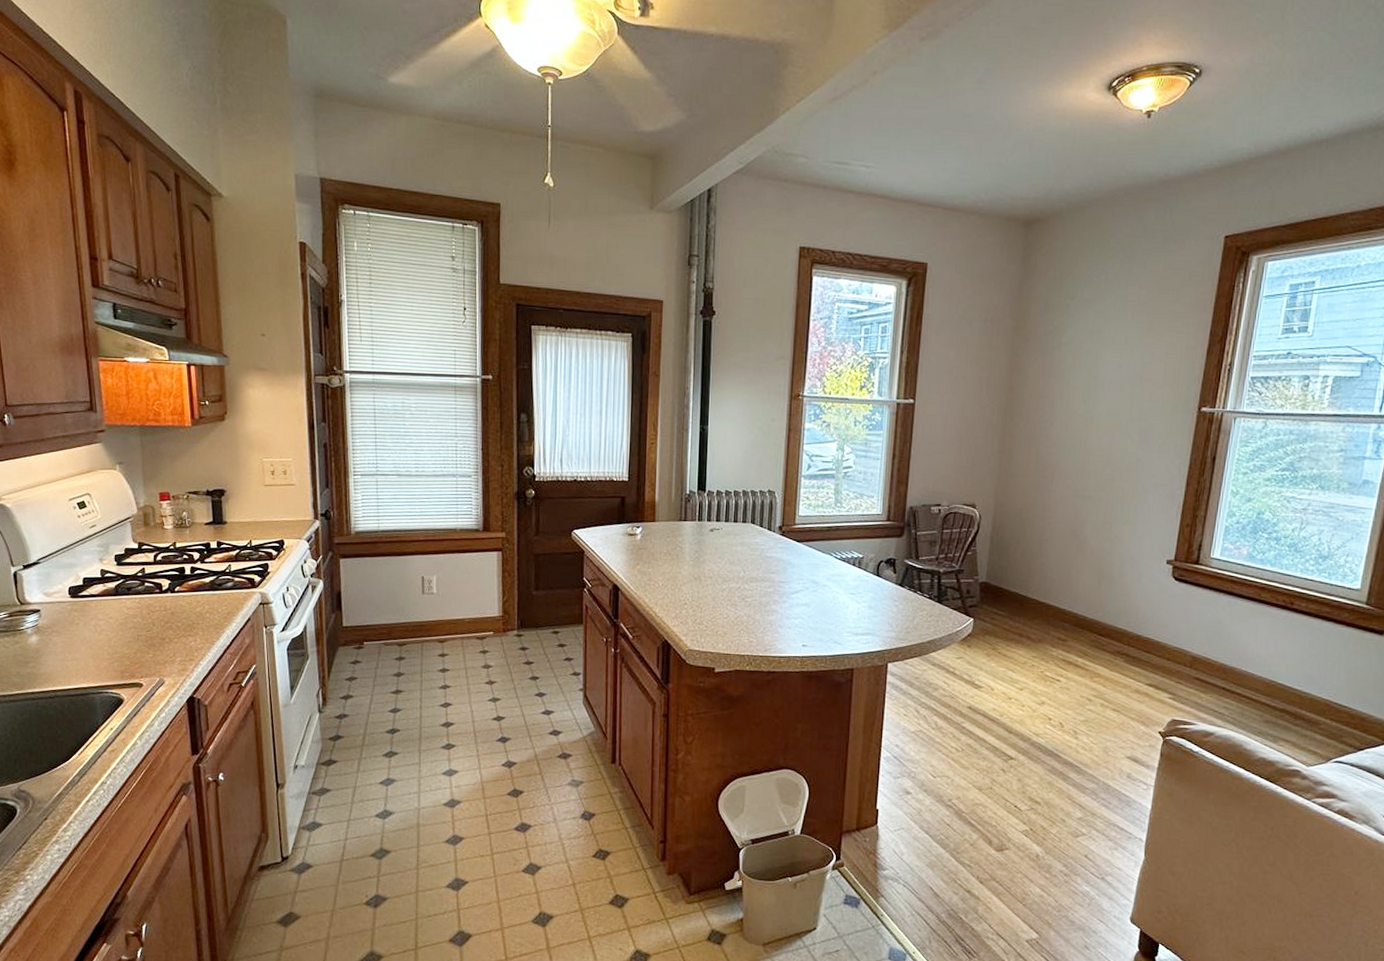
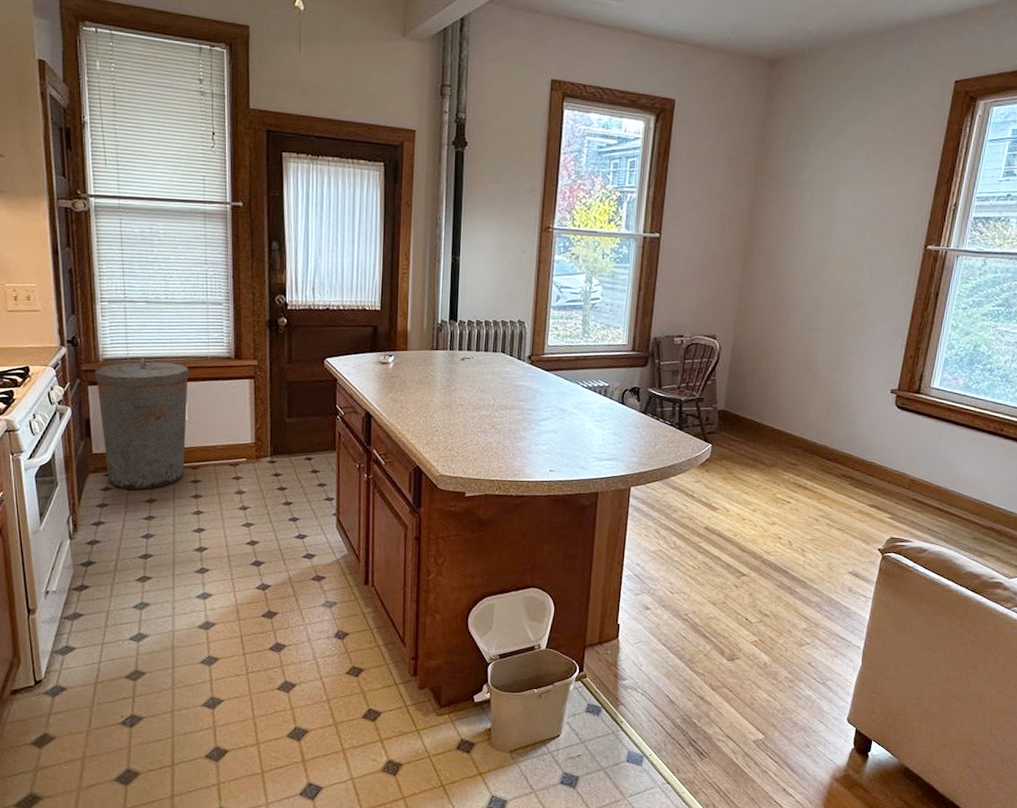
trash can: none [346,531,439,664] -> present [94,358,190,491]

